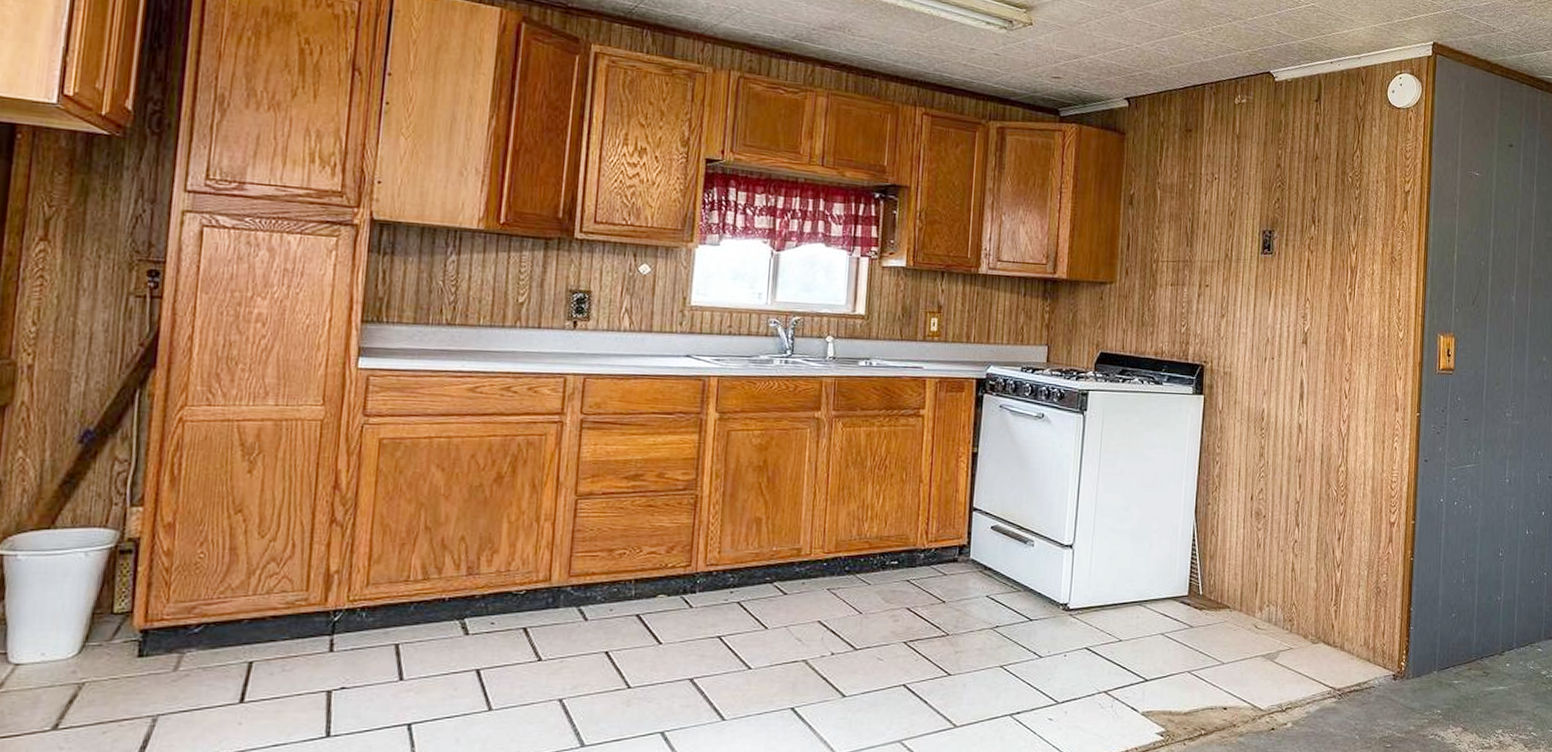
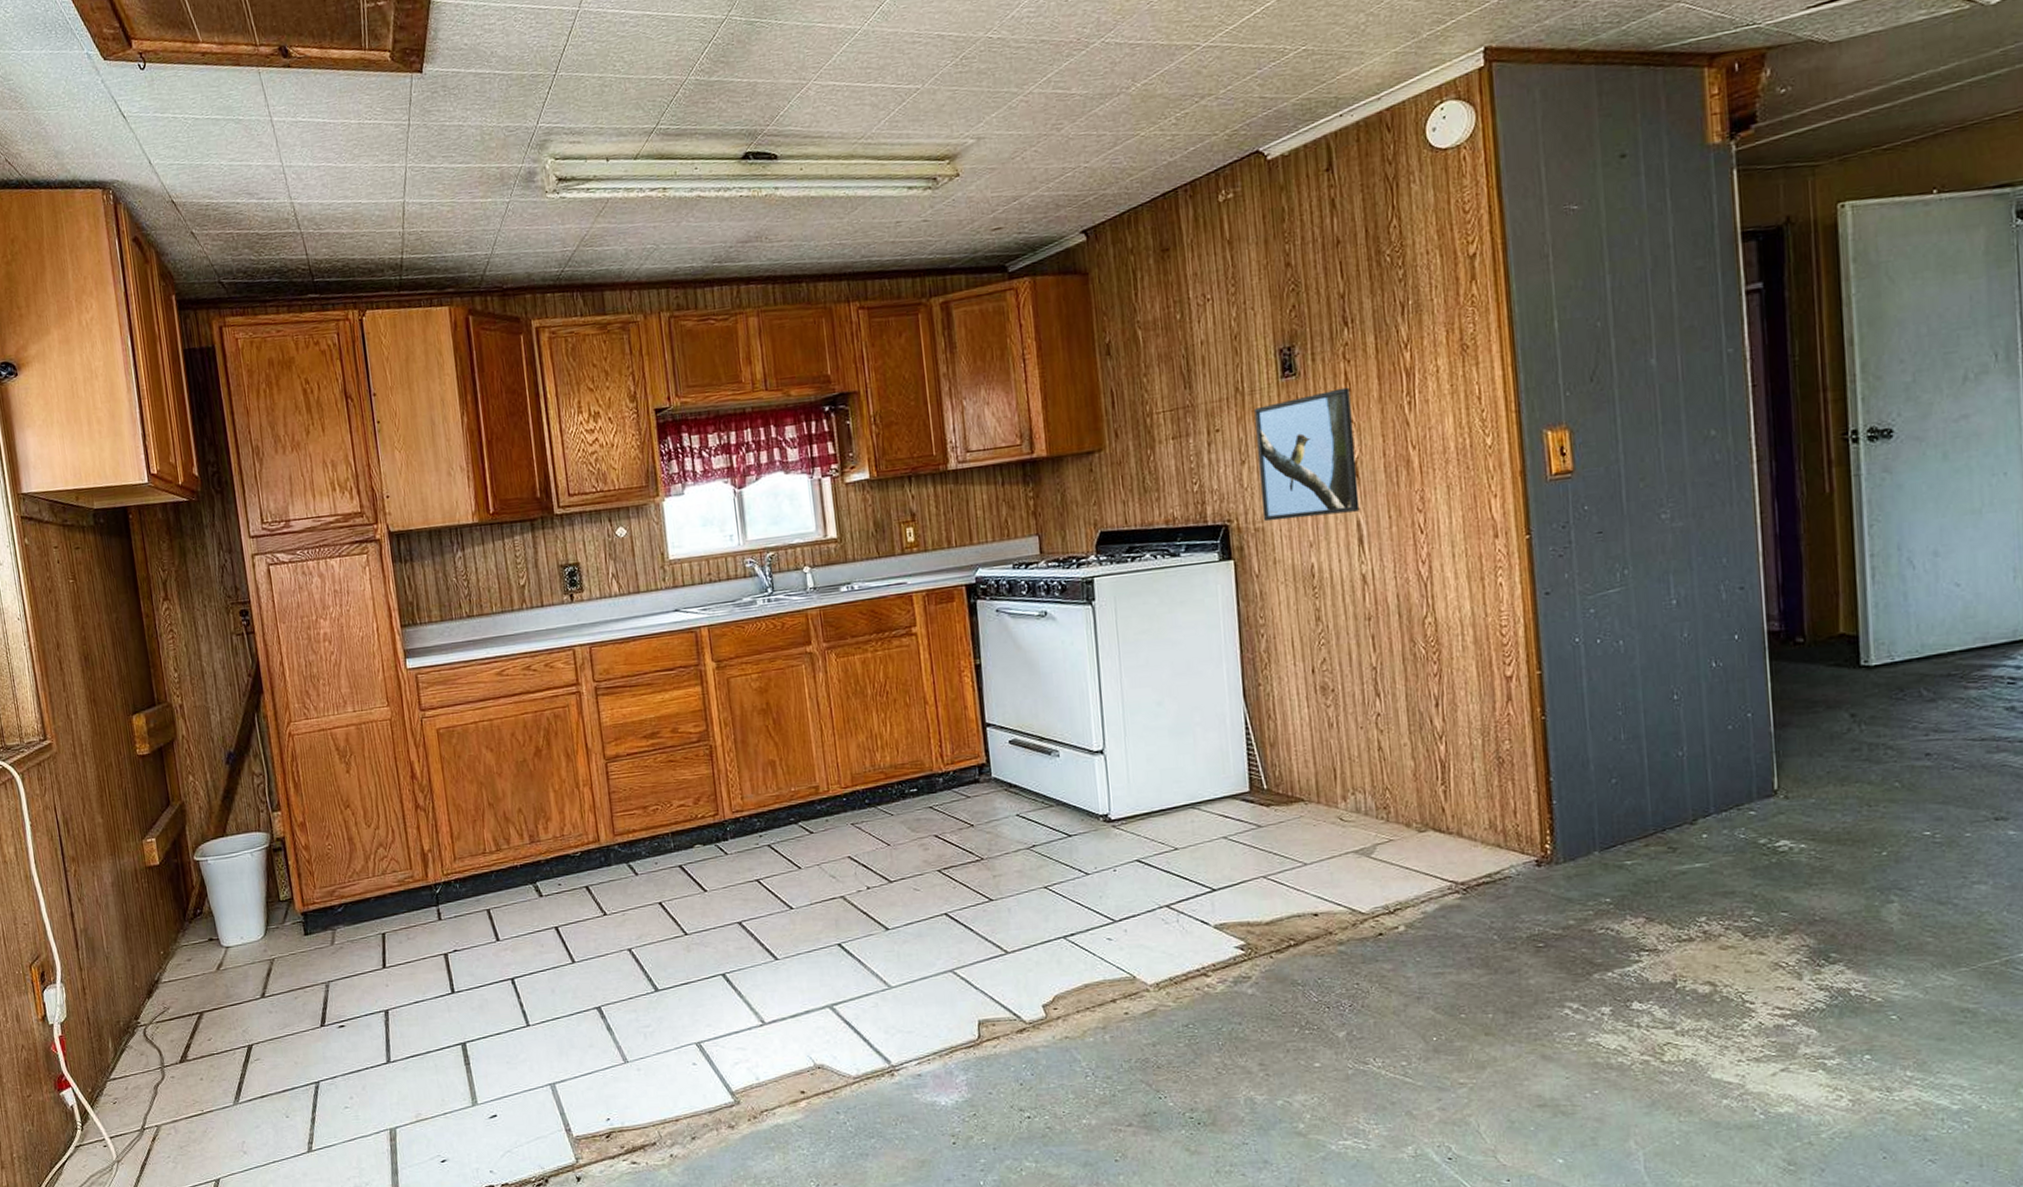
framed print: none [1231,271,1309,372] -> present [1254,387,1360,522]

